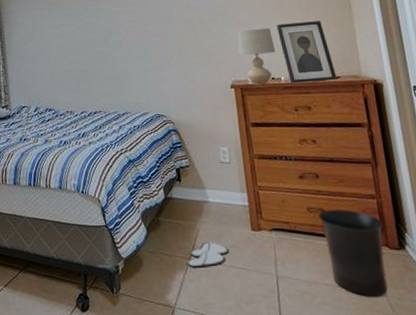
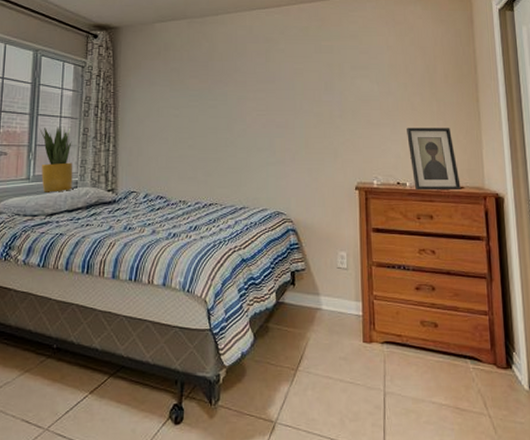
slippers: present [187,242,229,268] -> none [293,352,338,380]
table lamp: present [237,27,276,85] -> none [366,130,403,189]
waste bin: present [318,209,388,297] -> none [431,324,493,417]

